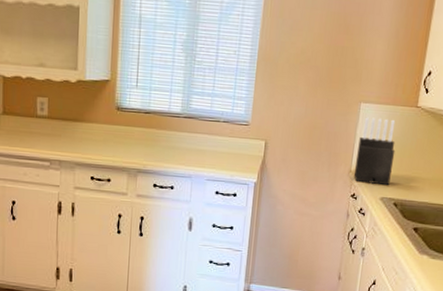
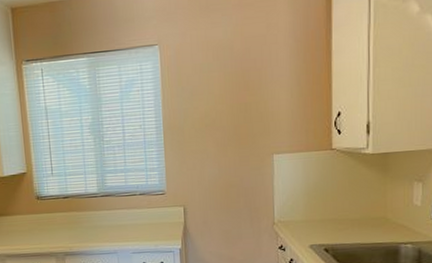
knife block: present [353,117,396,186] -> none [277,165,317,233]

